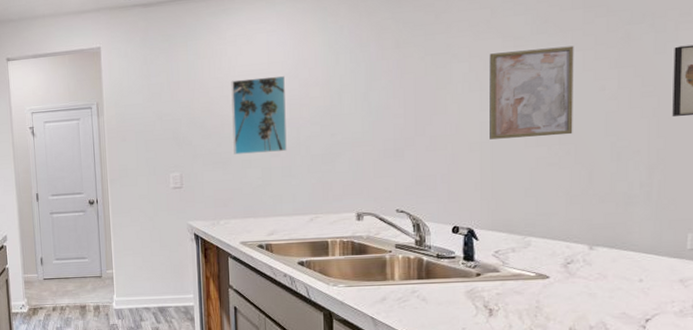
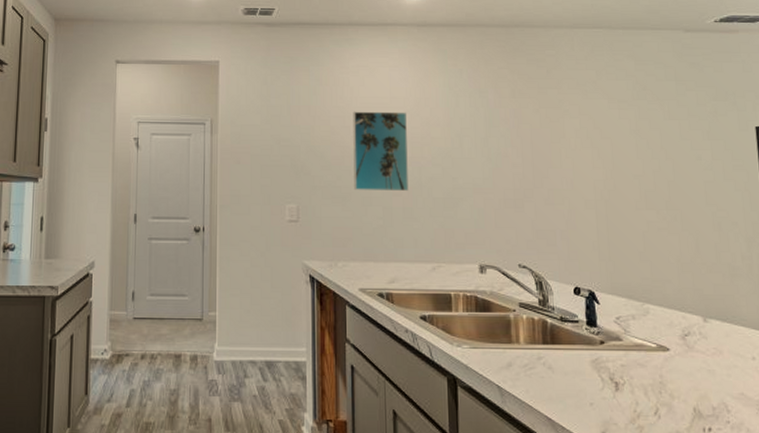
wall art: present [489,45,574,140] -> none [597,113,678,201]

